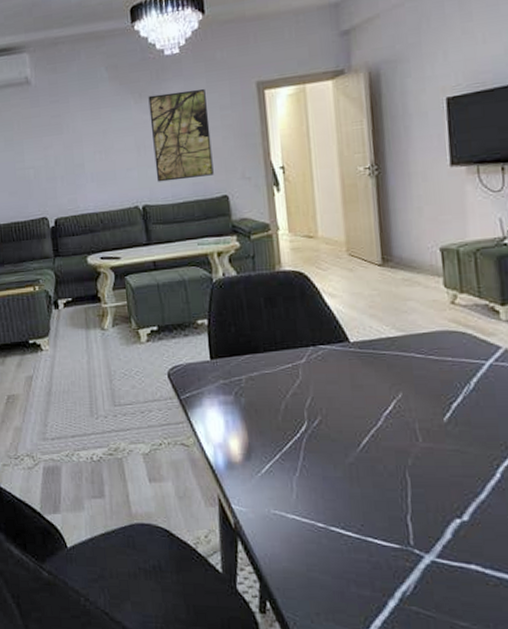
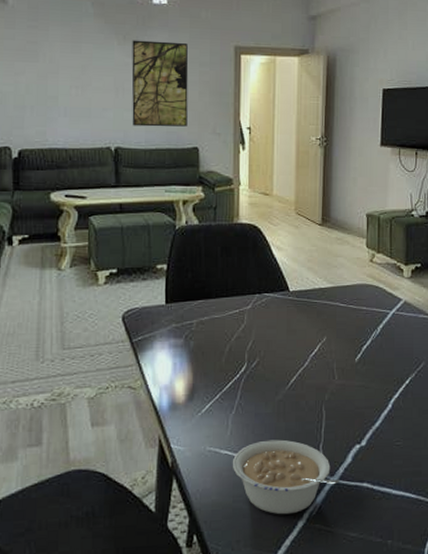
legume: none [301,506,439,591] -> present [232,439,340,515]

